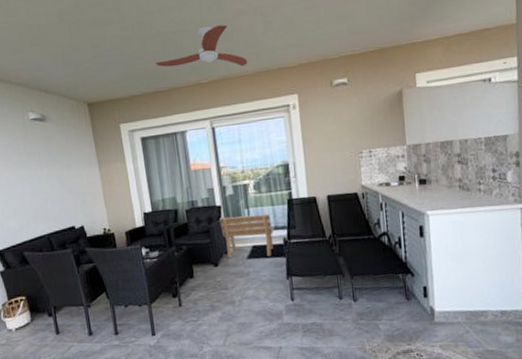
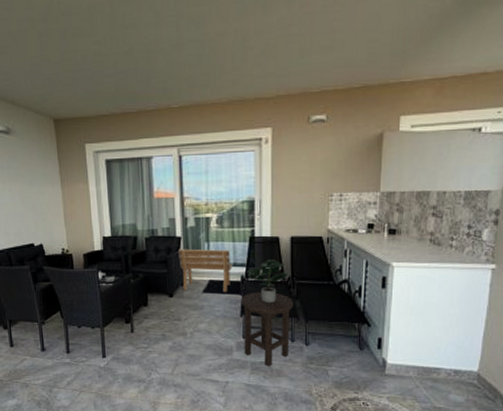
ceiling fan: present [155,24,248,67] -> none [126,46,223,94]
stool: none [285,251,338,327] -> present [241,291,294,366]
potted plant: none [288,219,329,263] -> present [247,260,289,303]

